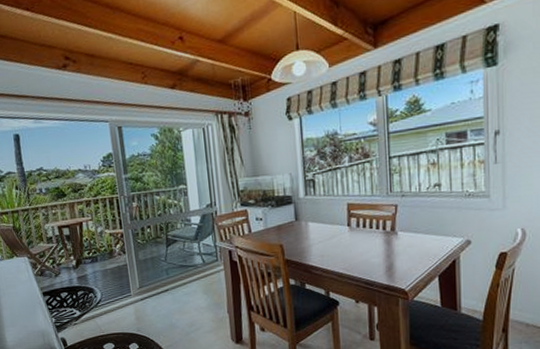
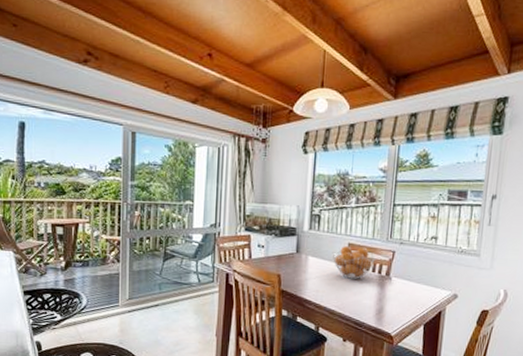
fruit basket: none [332,205,377,239] -> present [332,246,375,279]

